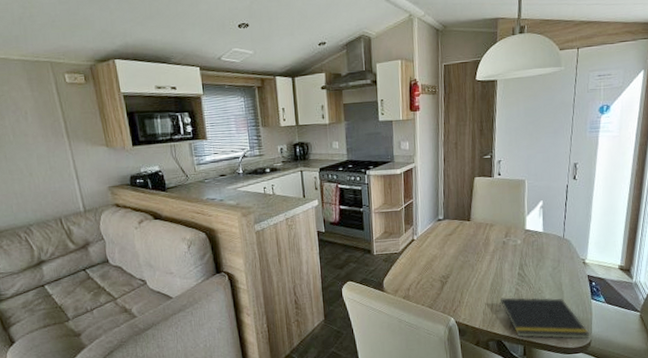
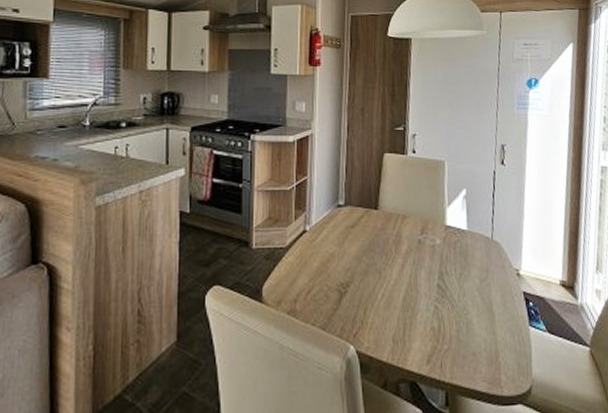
notepad: present [499,297,590,339] -> none [413,318,530,384]

